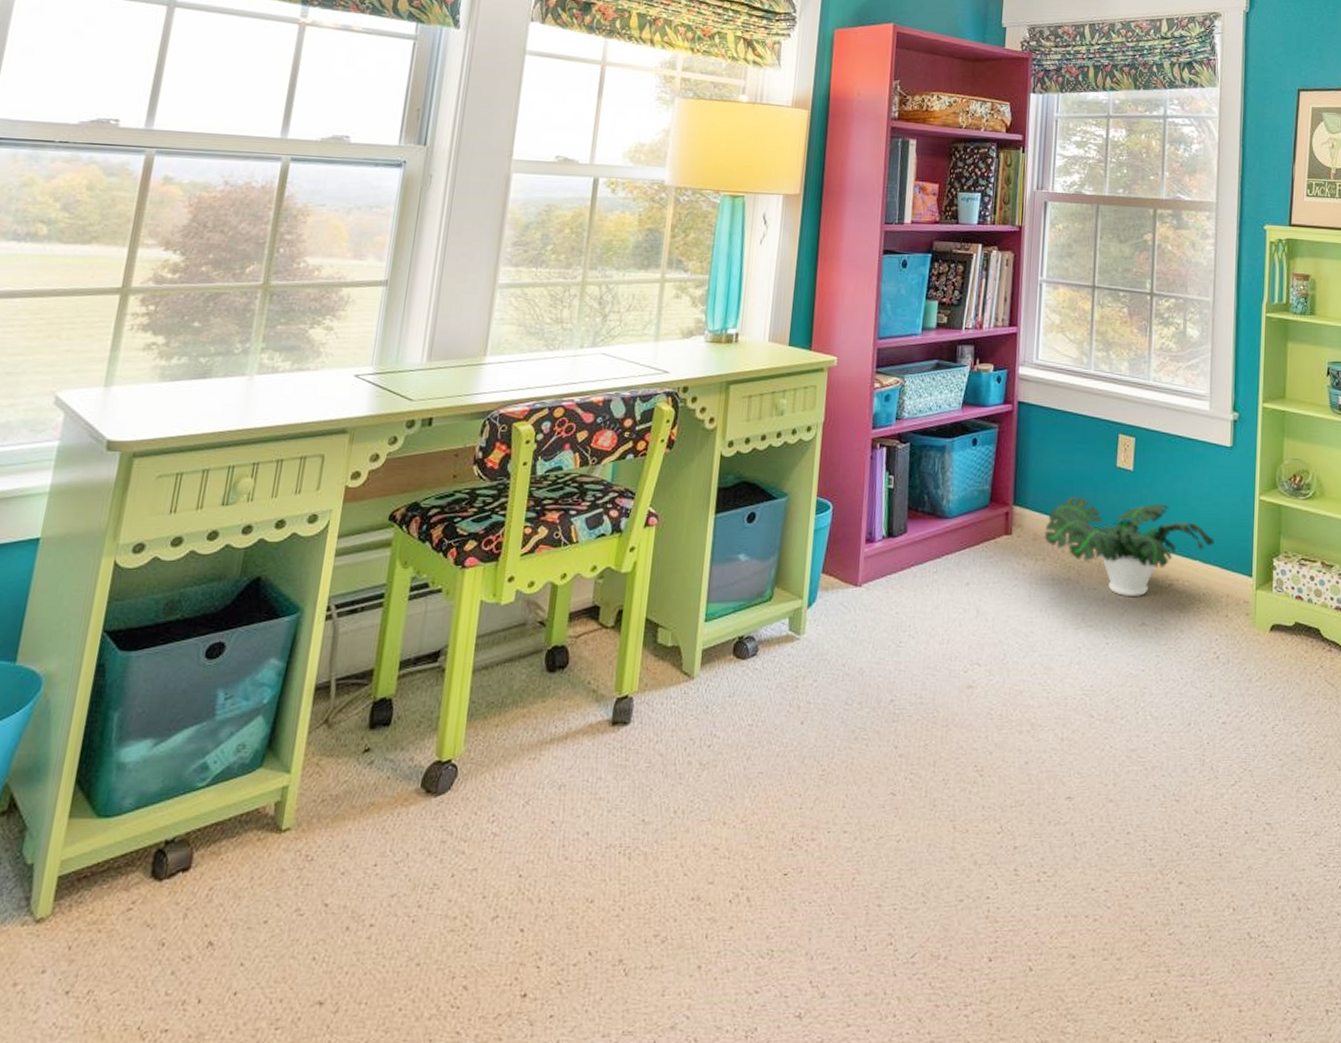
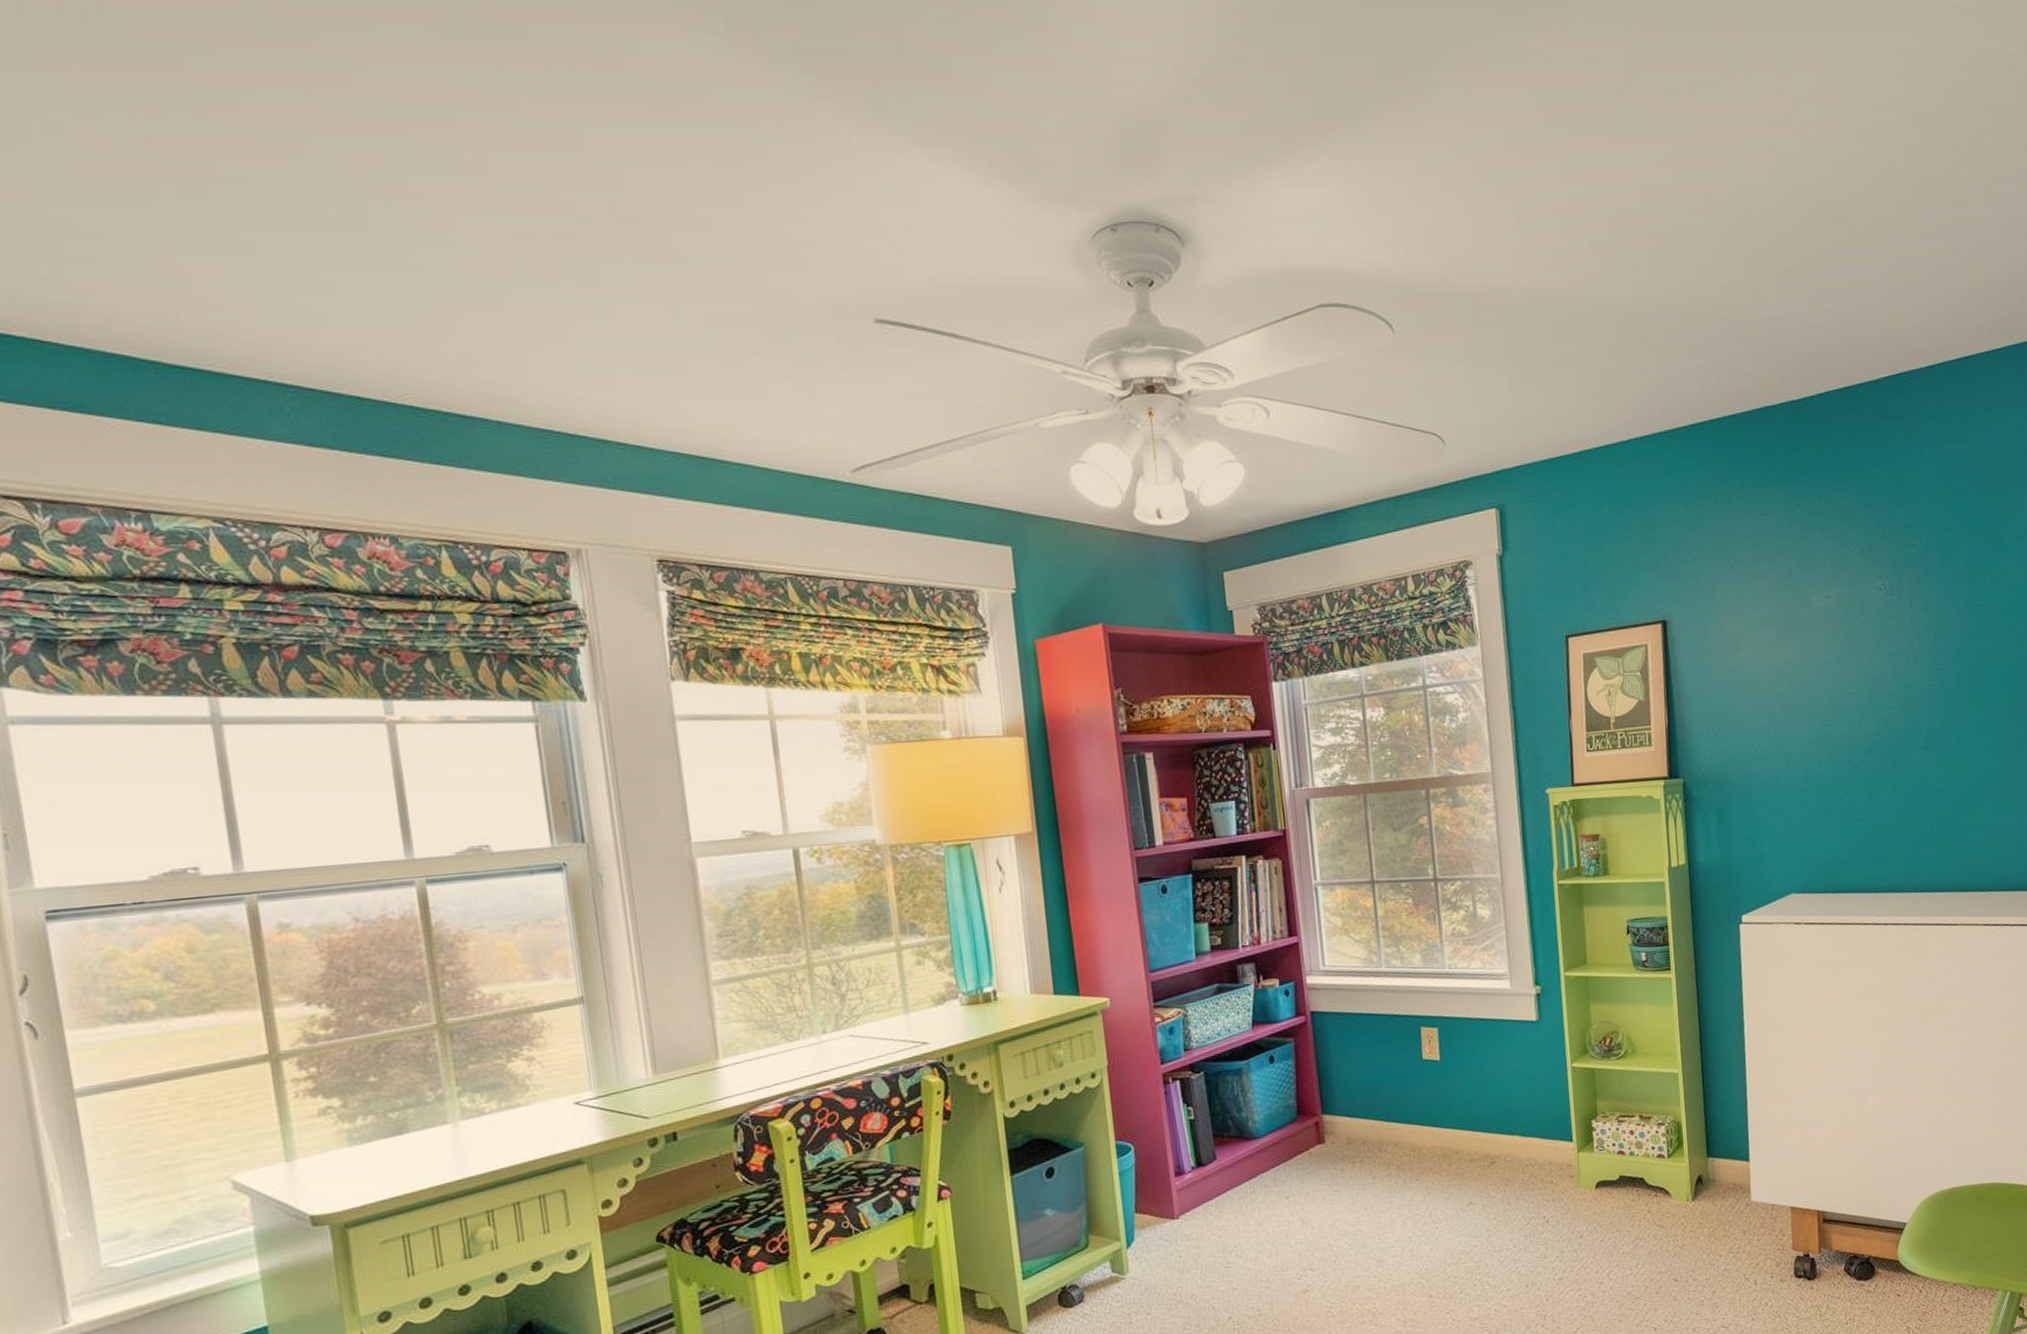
potted plant: present [1044,495,1214,597] -> none [1358,1086,1531,1182]

